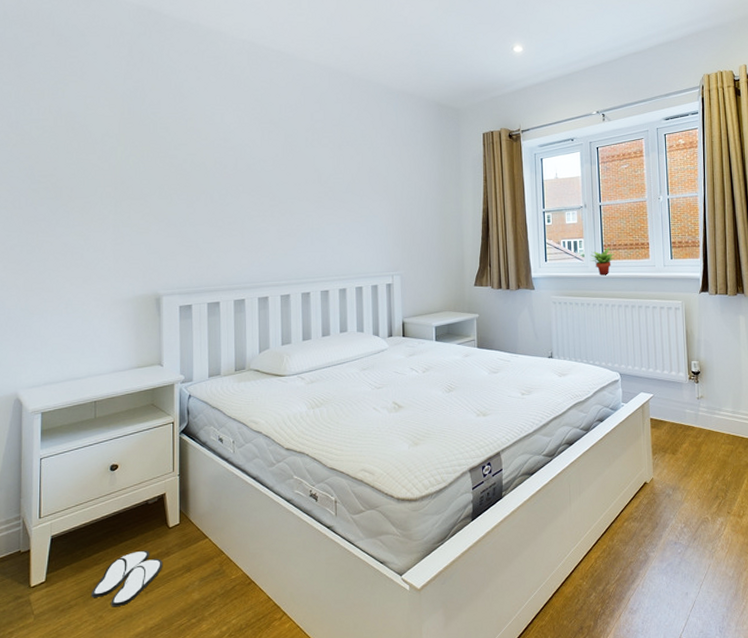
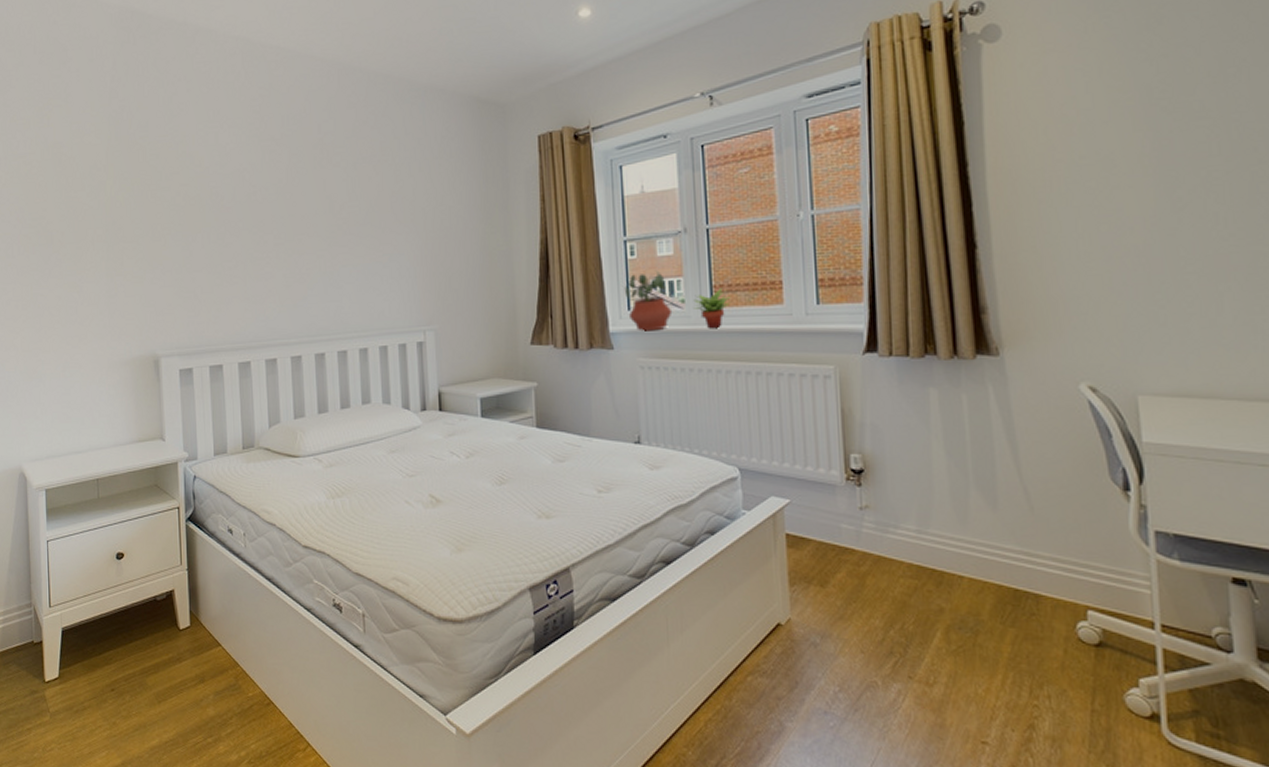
slippers: present [92,550,162,607] -> none [104,653,174,715]
potted plant: none [542,234,576,277] -> present [624,271,673,331]

